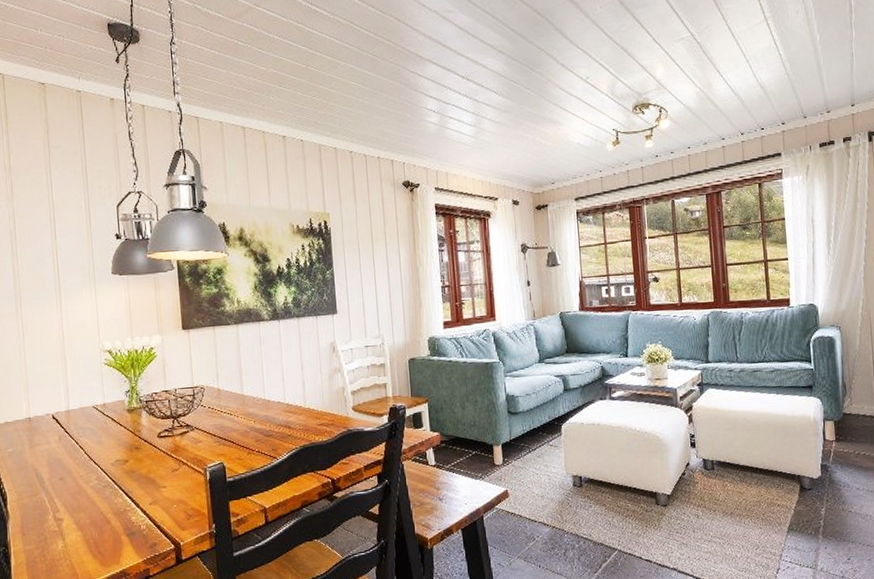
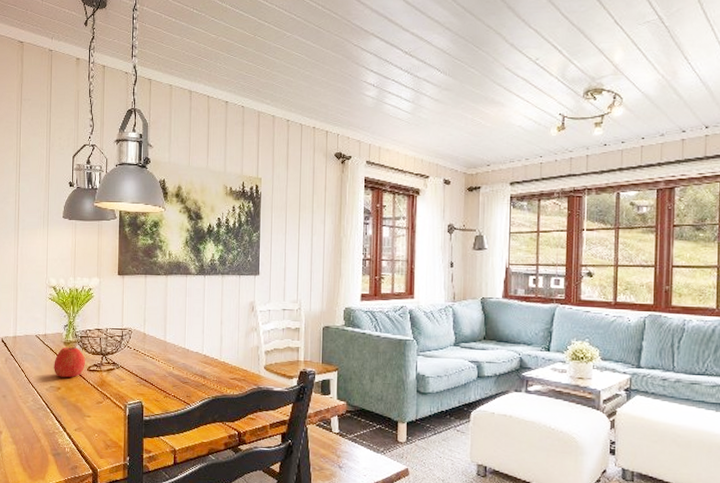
apple: none [117,413,154,449] -> present [54,347,85,378]

